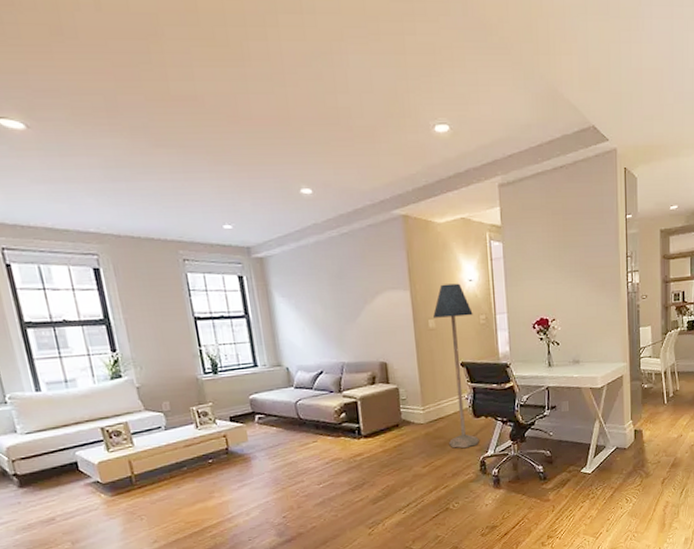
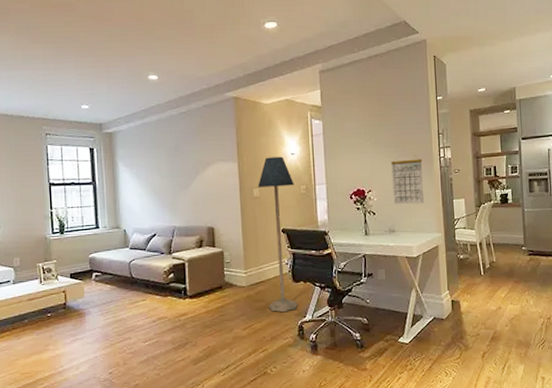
calendar: none [577,280,609,333] -> present [391,155,424,205]

